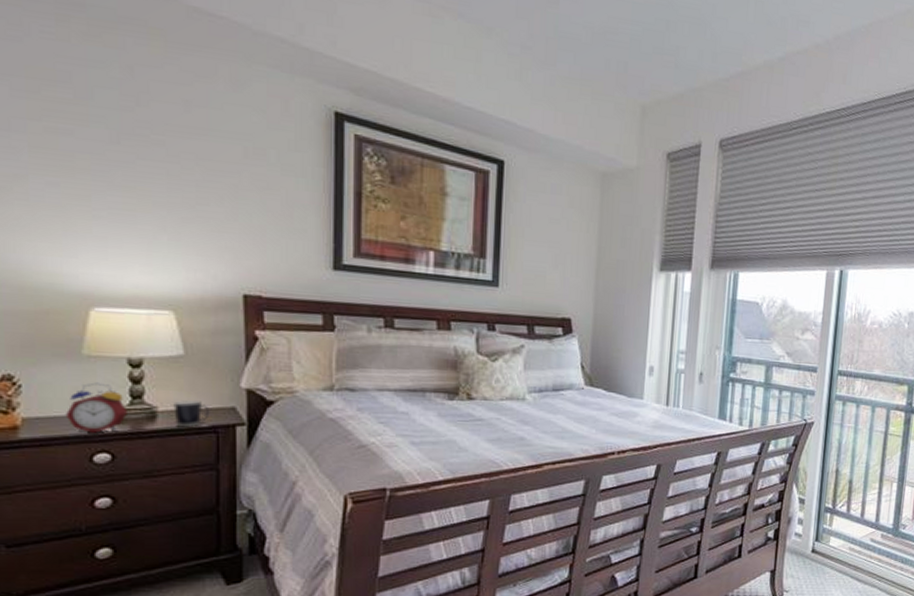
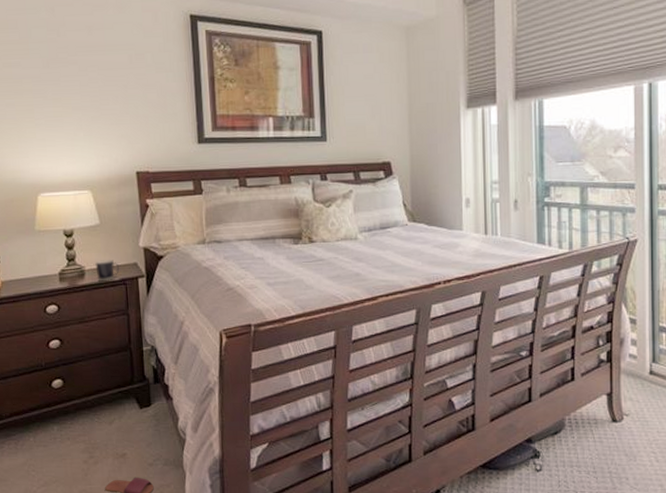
alarm clock: present [65,382,127,433] -> none [27,250,66,290]

